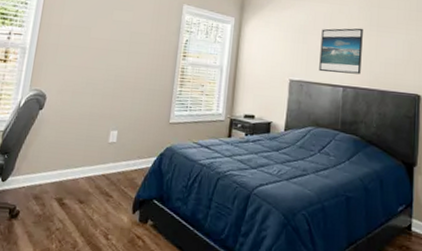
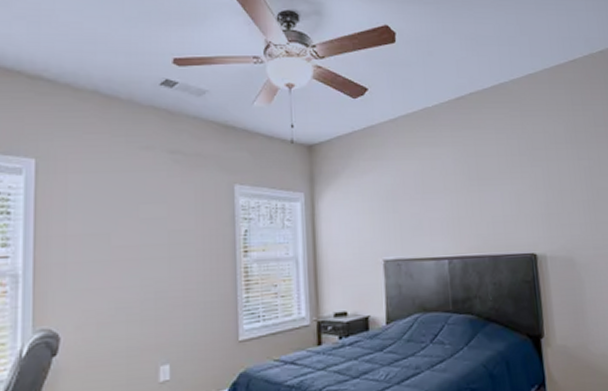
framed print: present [319,28,363,75] -> none [413,184,467,245]

